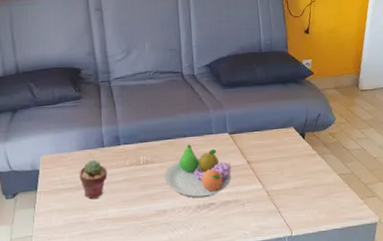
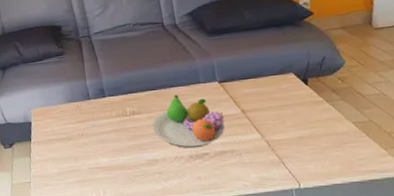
potted succulent: present [79,159,108,200] -> none [68,111,96,149]

